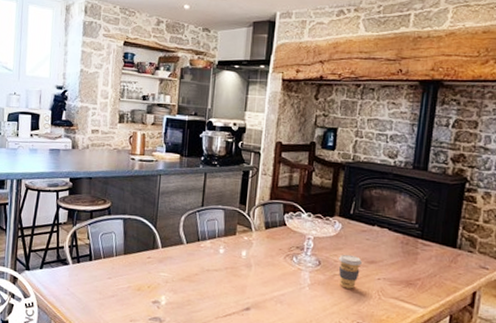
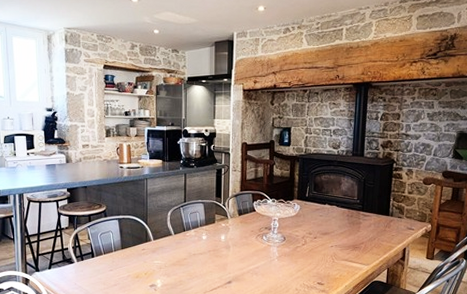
coffee cup: present [338,254,362,289] -> none [300,229,318,257]

